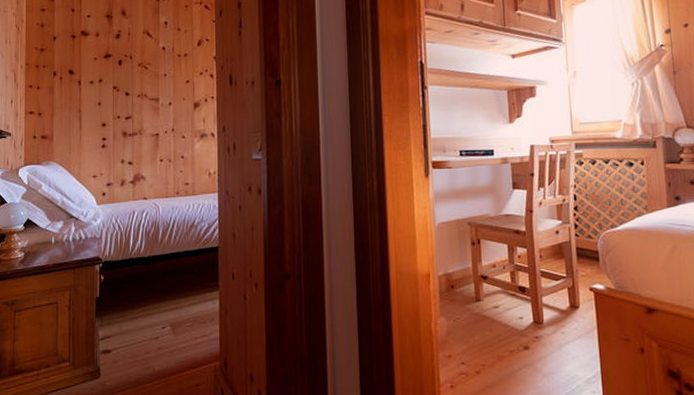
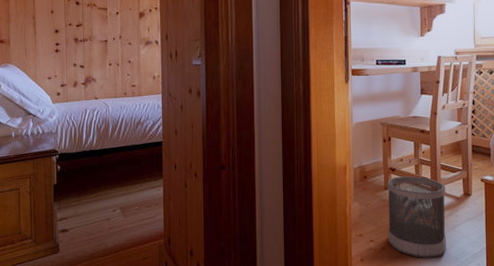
wastebasket: none [479,285,553,384] -> present [387,176,446,258]

